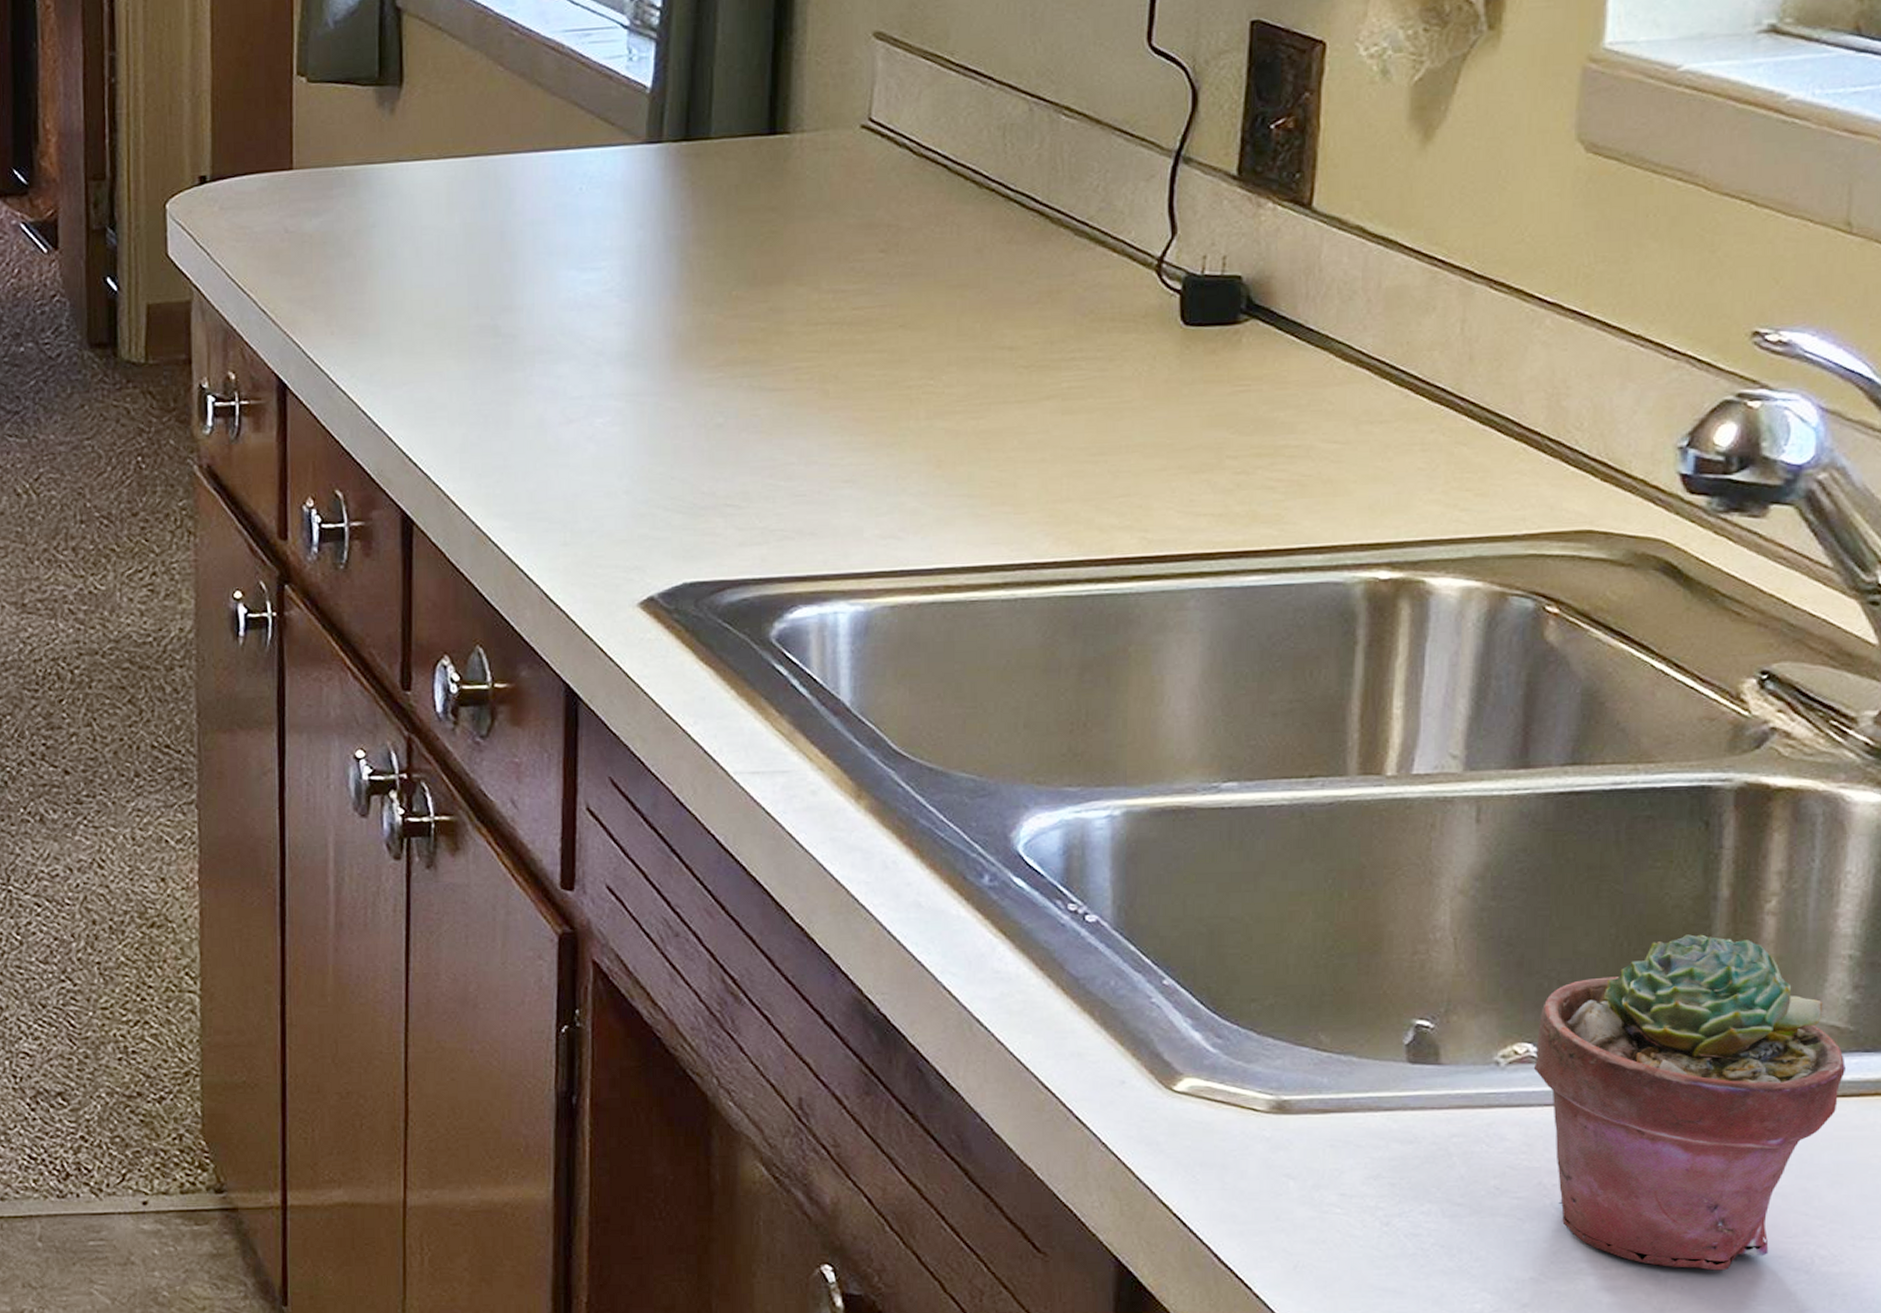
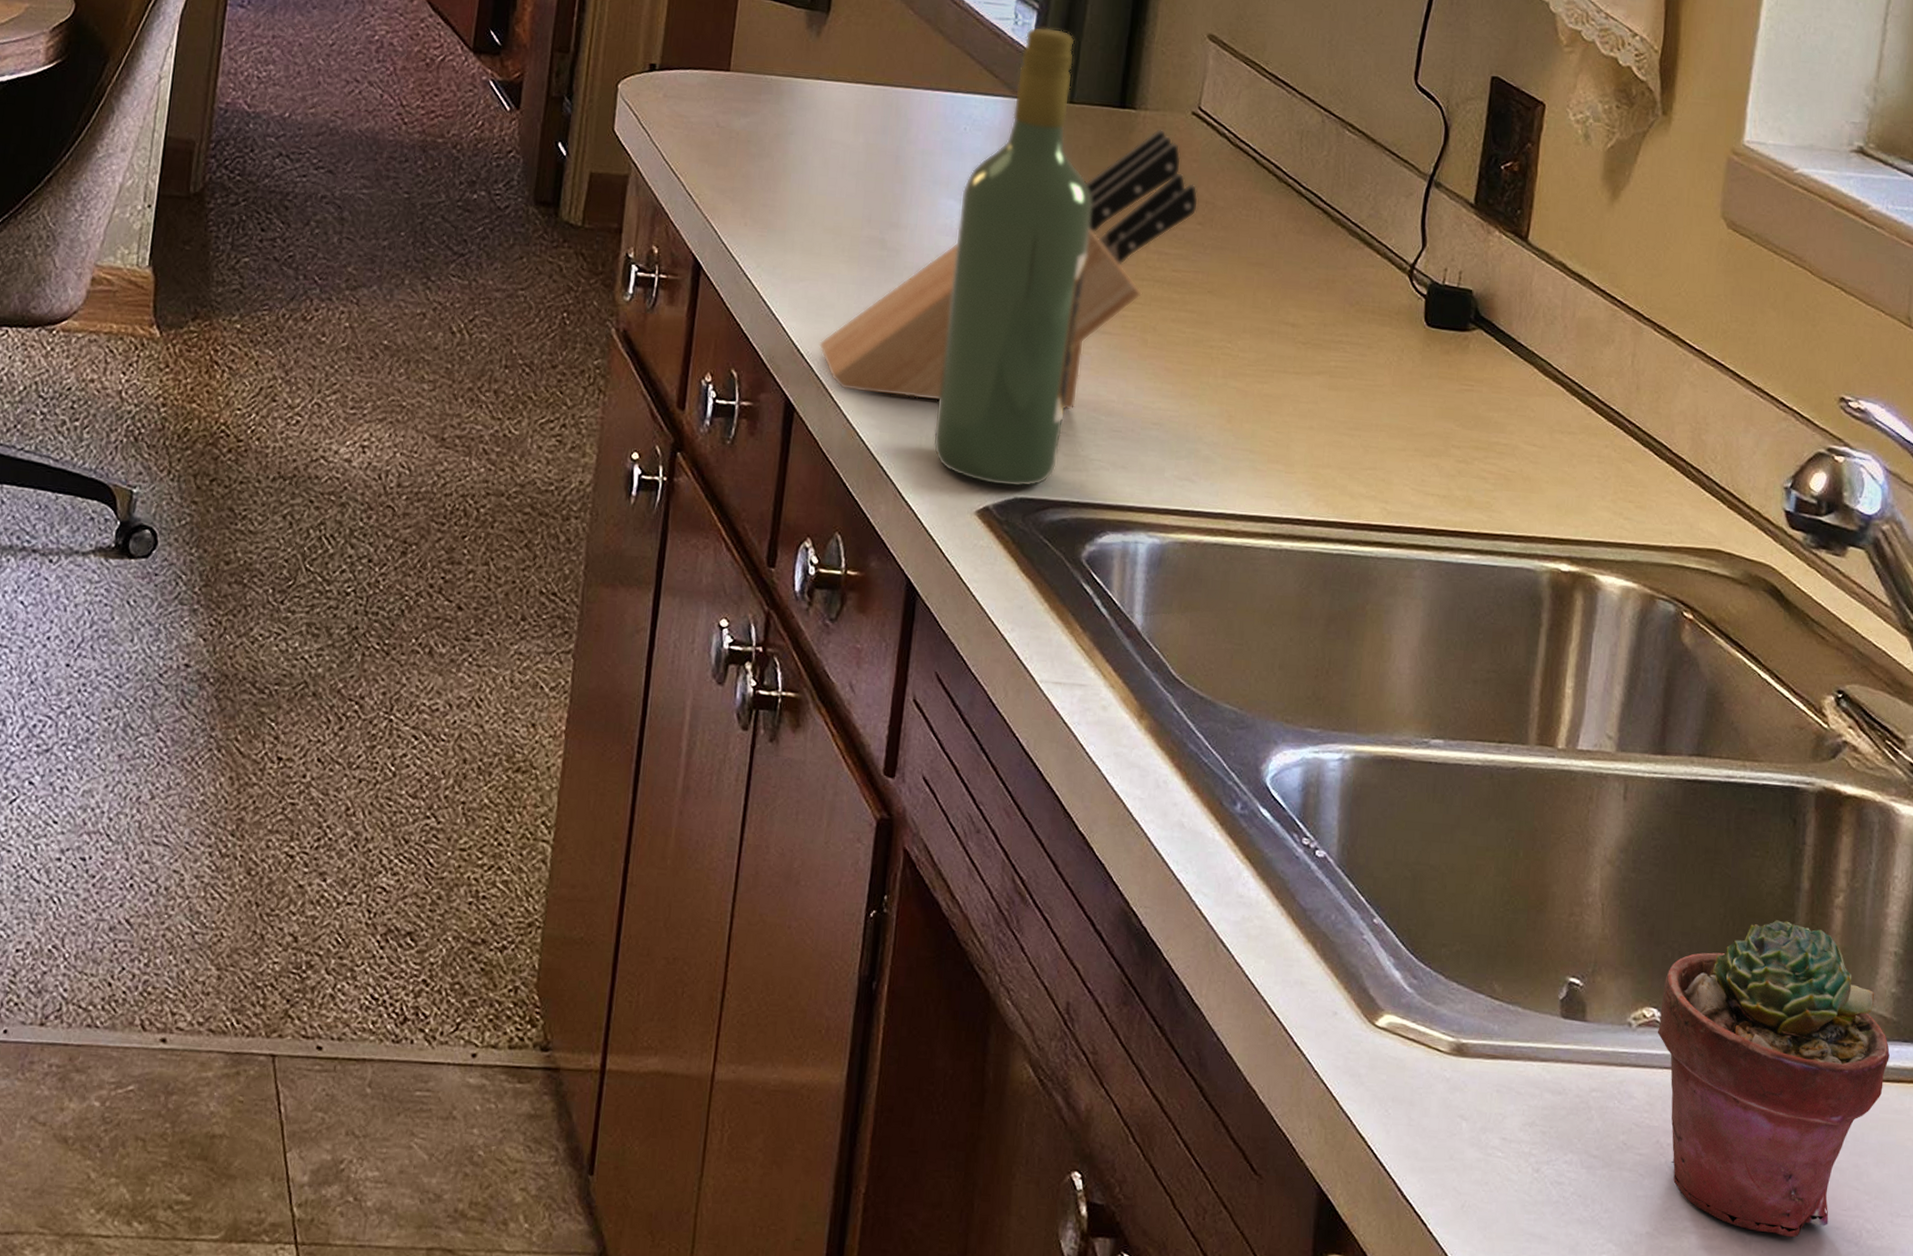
knife block: none [433,151,879,495] -> present [818,128,1199,411]
wine bottle: none [578,57,746,573] -> present [933,26,1093,488]

